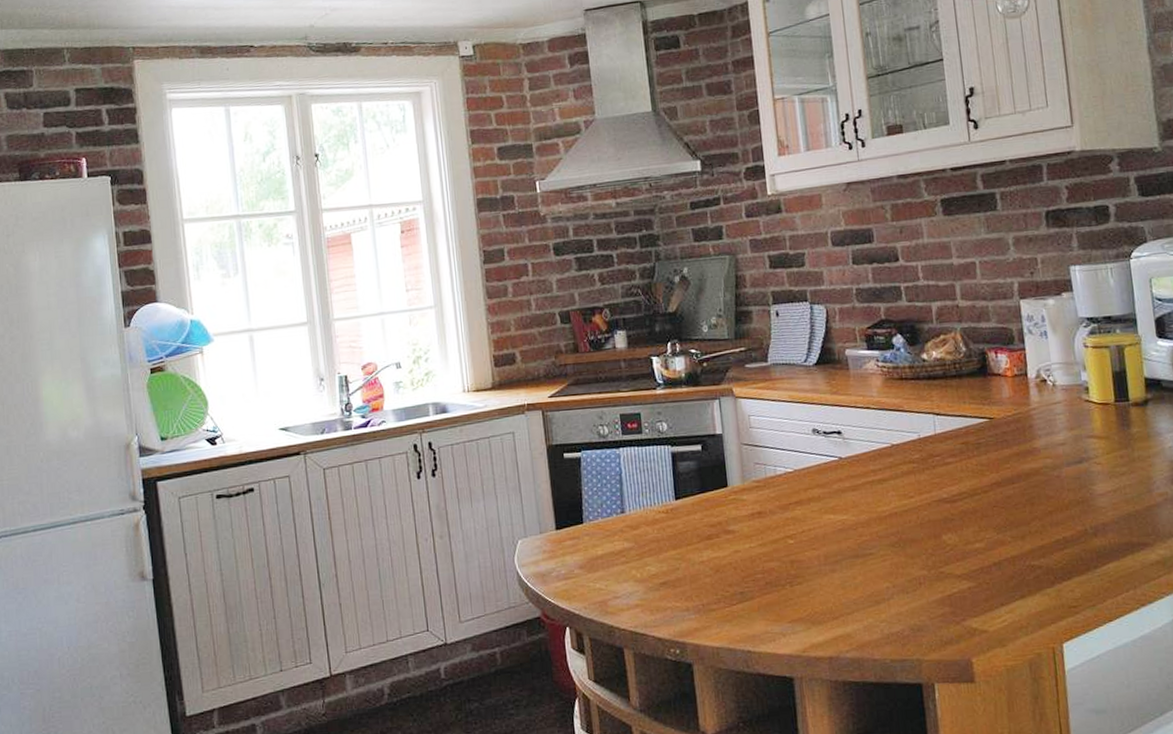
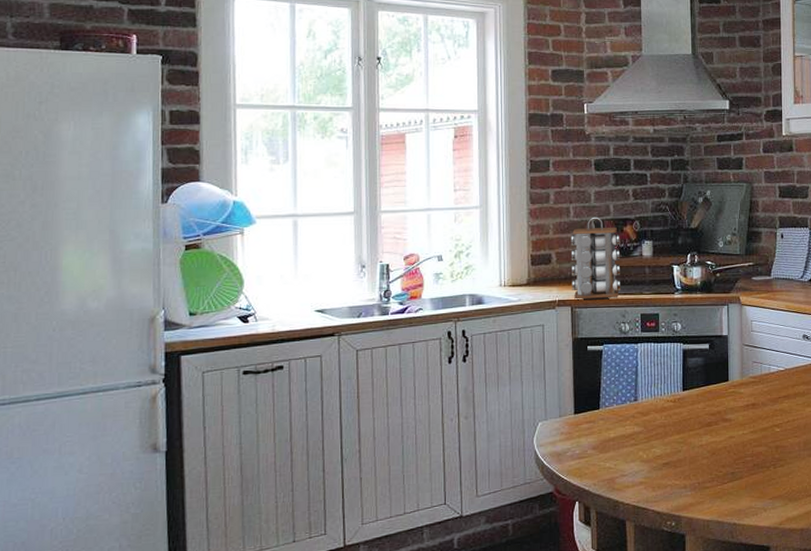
spice rack: none [534,307,595,402] -> present [571,217,621,300]

